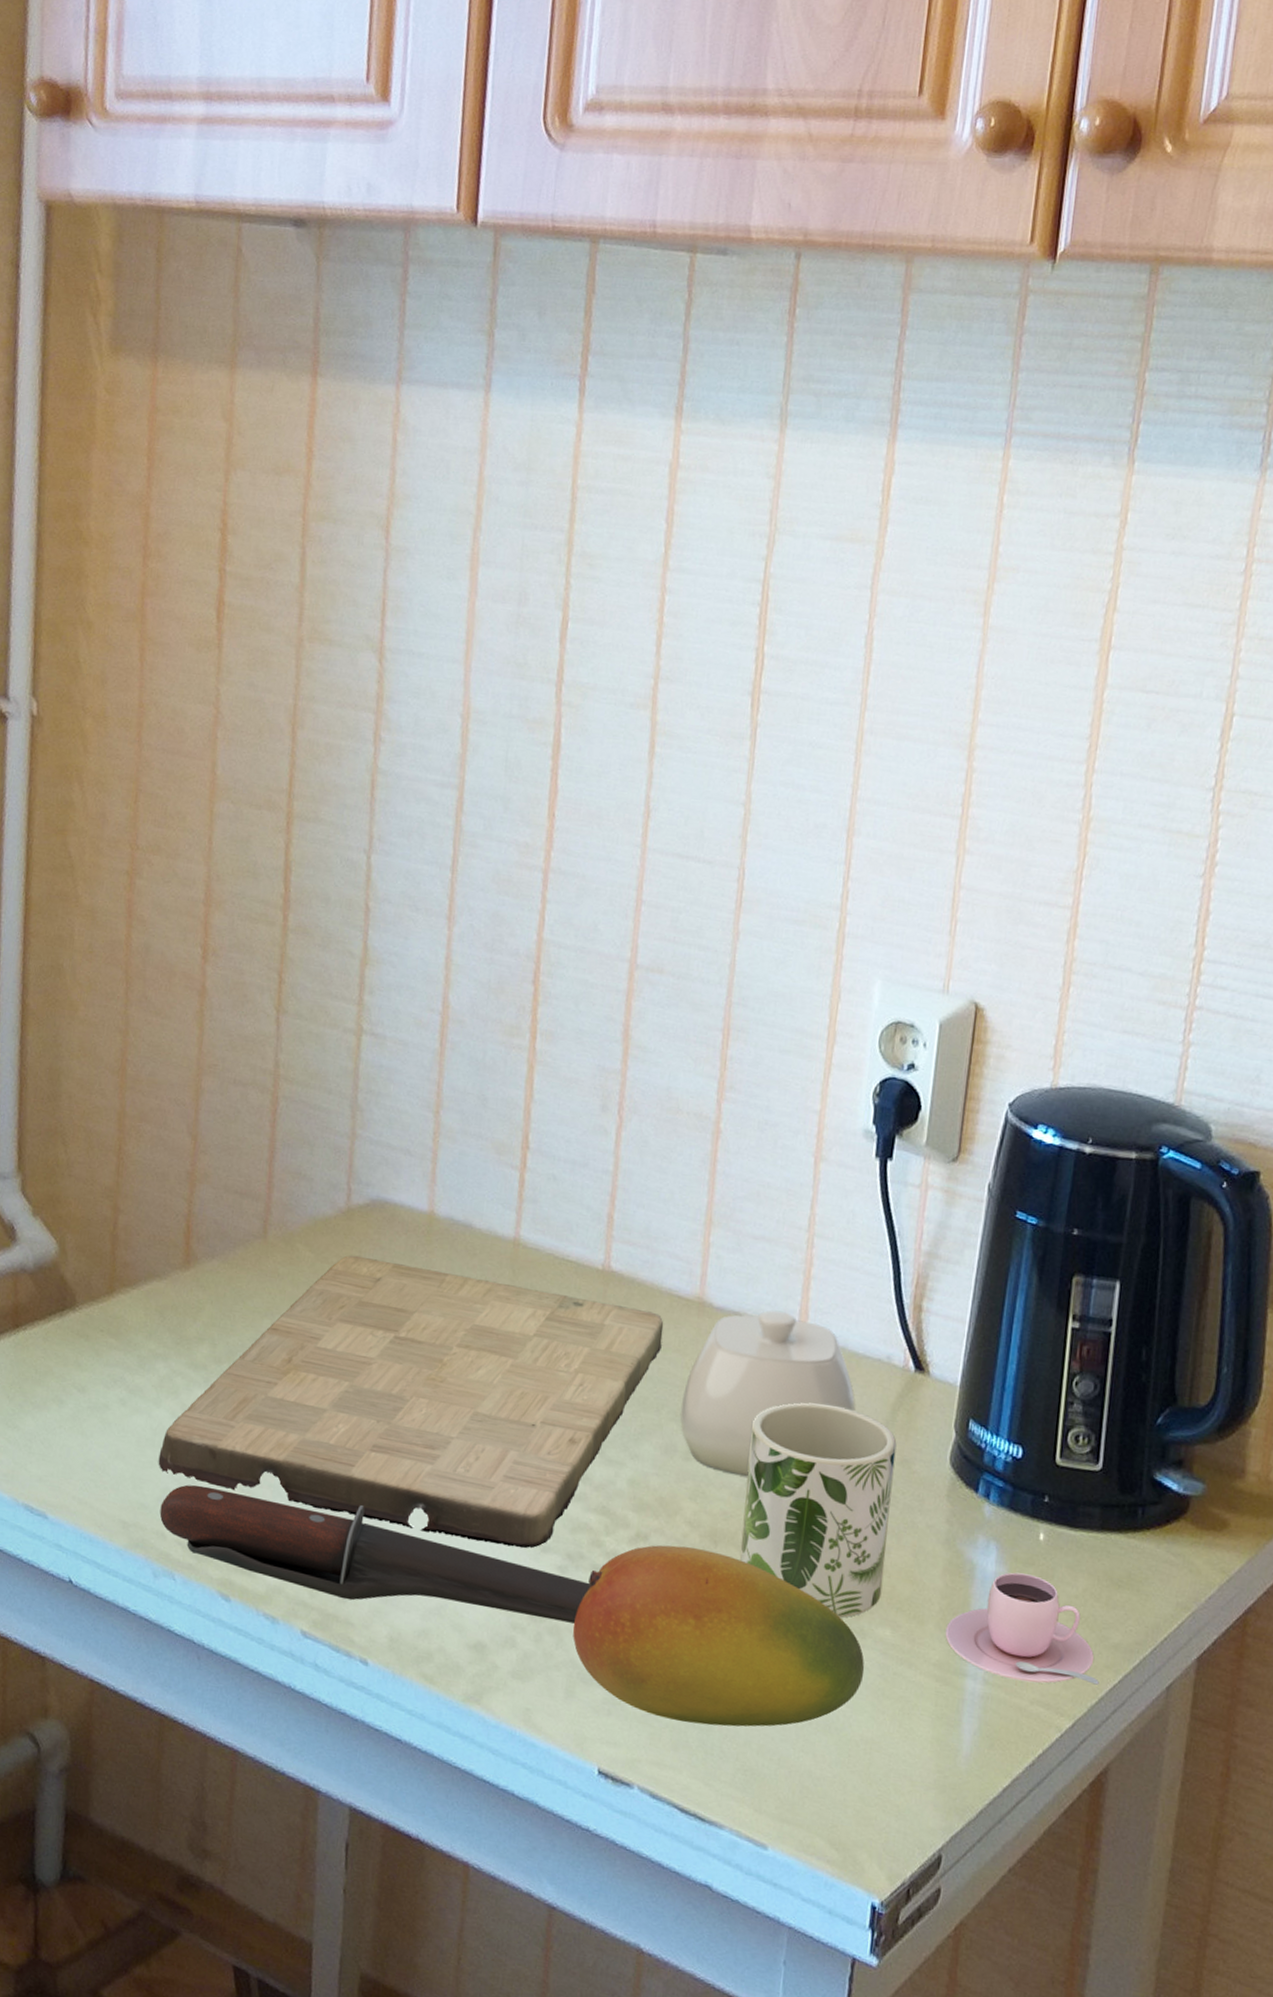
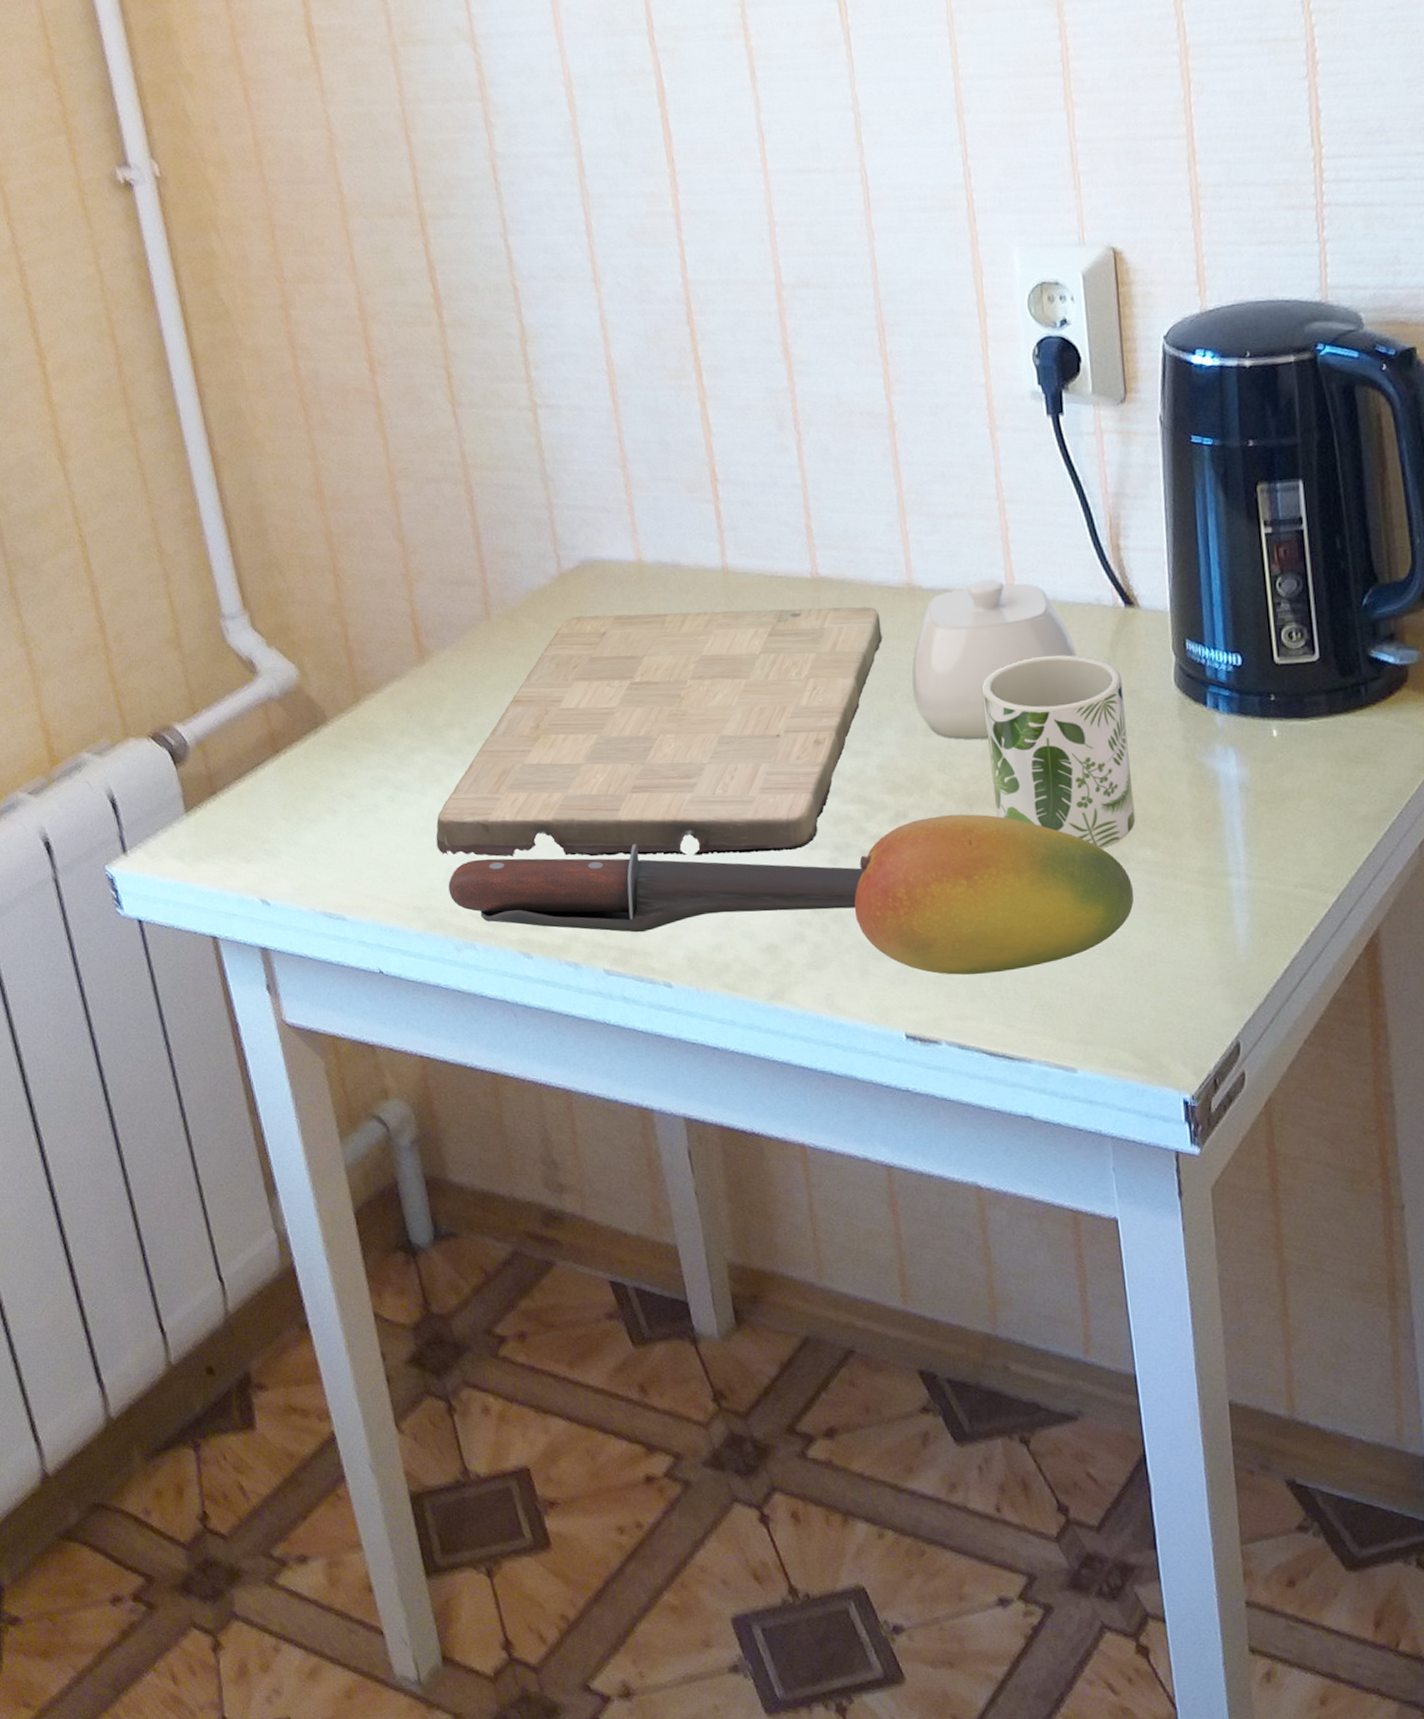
teacup: present [945,1572,1099,1685] -> none [1202,770,1355,870]

